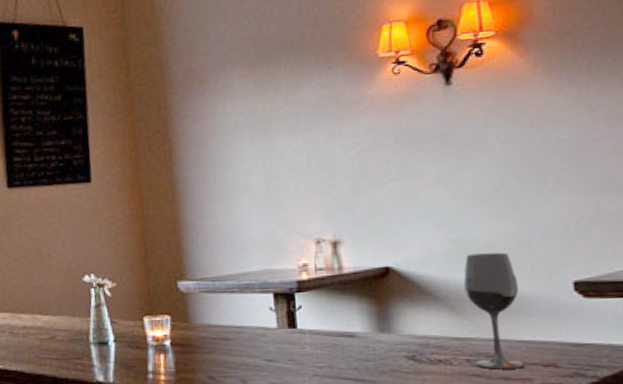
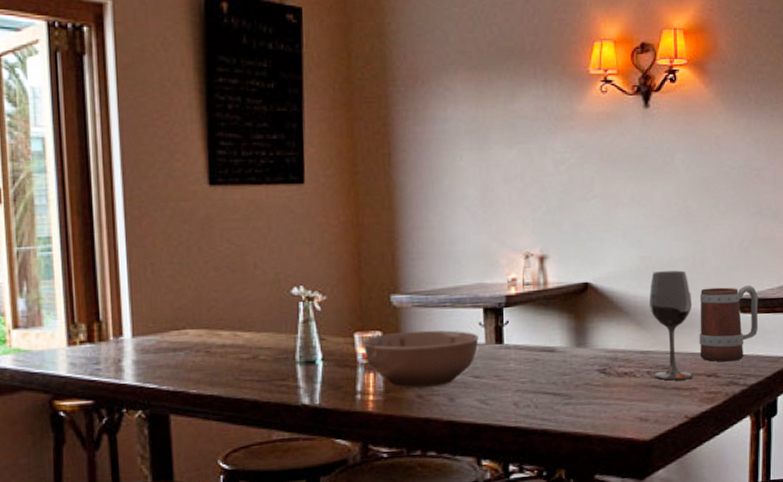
bowl: none [152,314,270,370] -> present [362,330,479,388]
beer mug: none [528,266,609,351] -> present [699,285,759,362]

